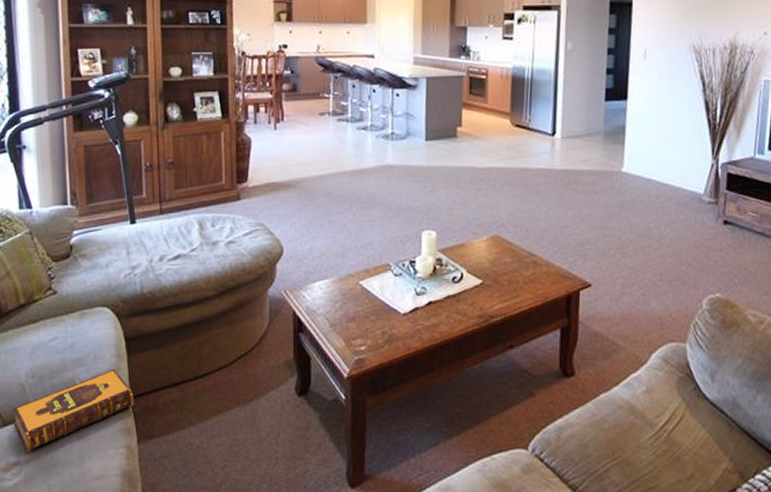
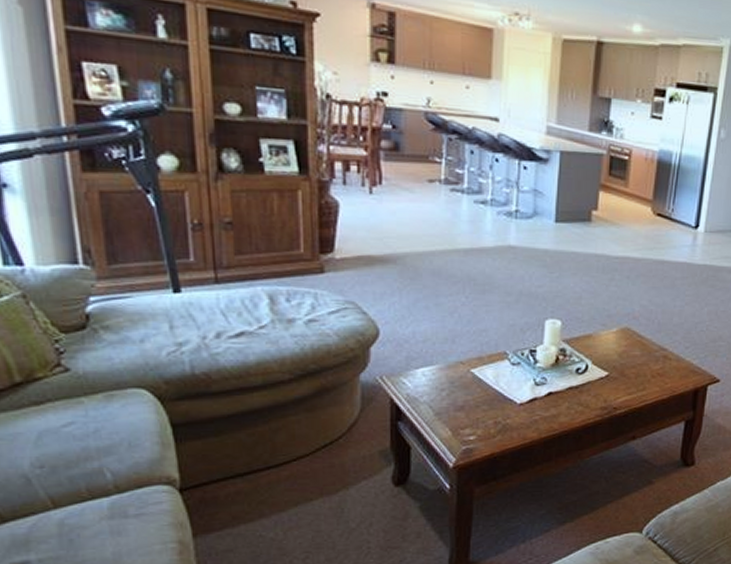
hardback book: present [13,368,134,452] -> none [15,458,187,550]

